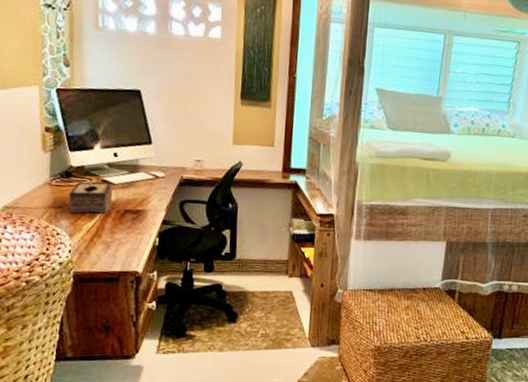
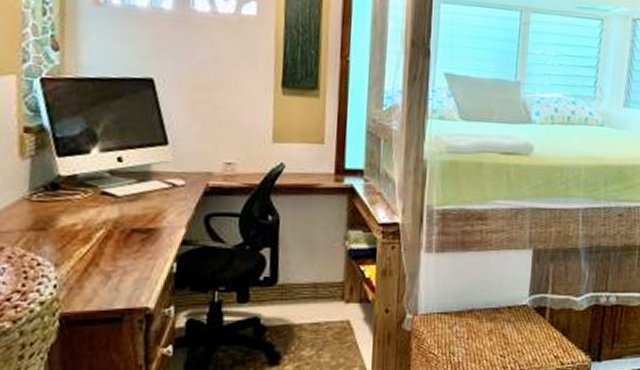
tissue box: present [68,181,113,214] -> none [54,194,115,236]

